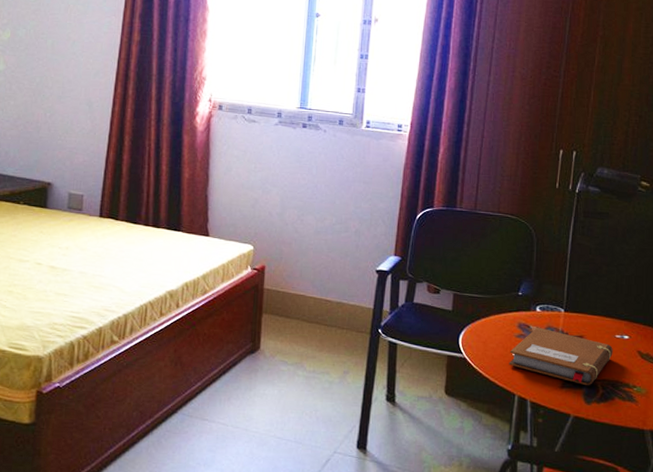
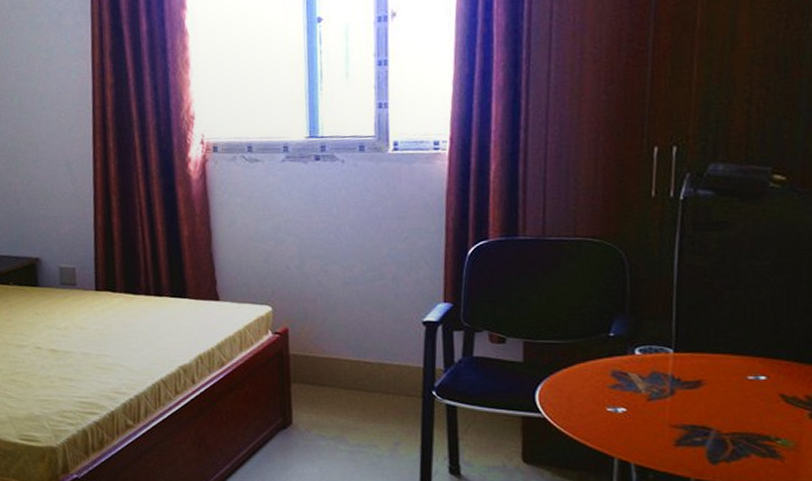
notebook: present [509,327,613,386] -> none [602,374,745,442]

